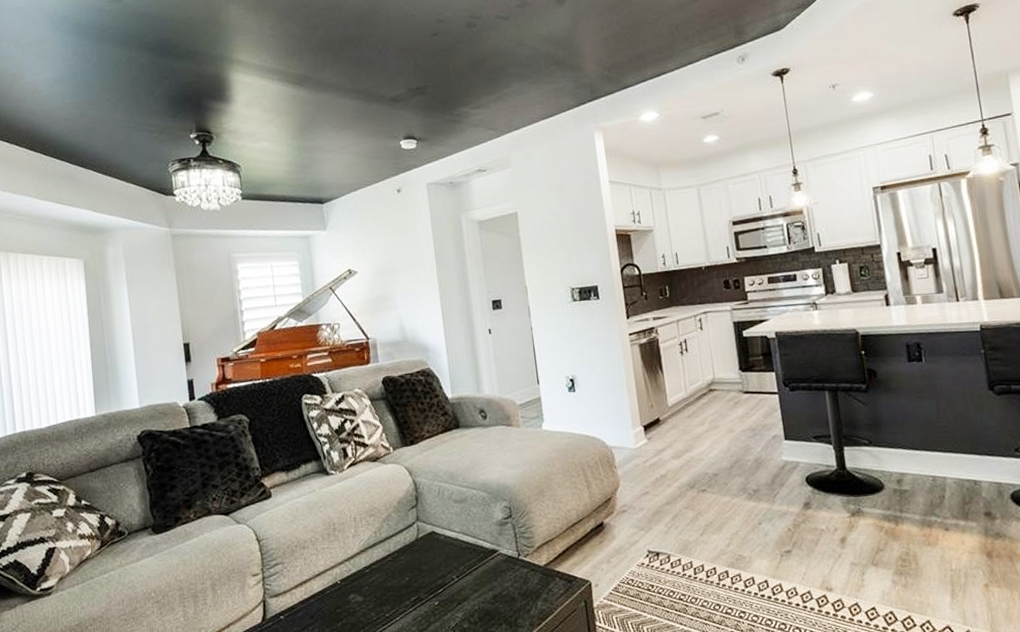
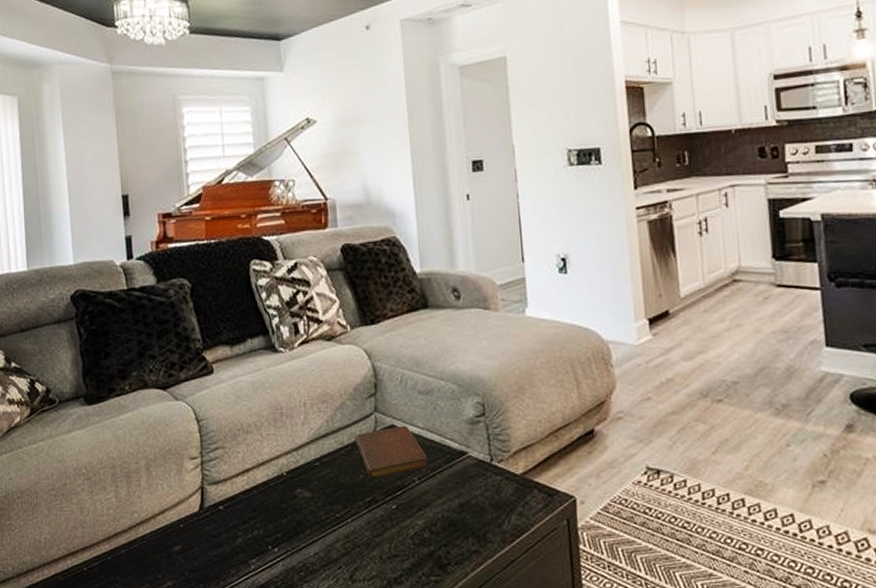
notebook: none [399,531,465,581] -> present [354,425,428,480]

